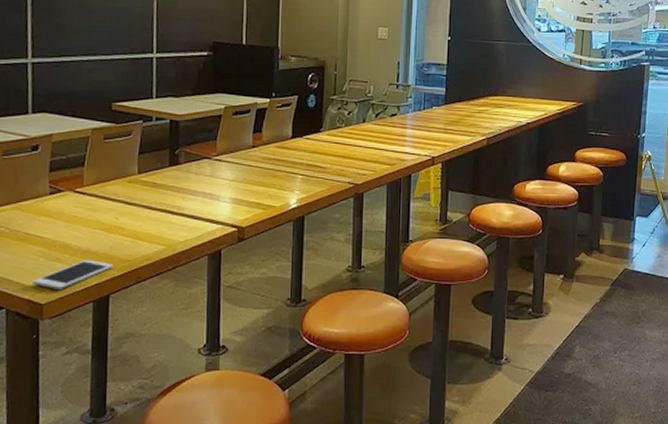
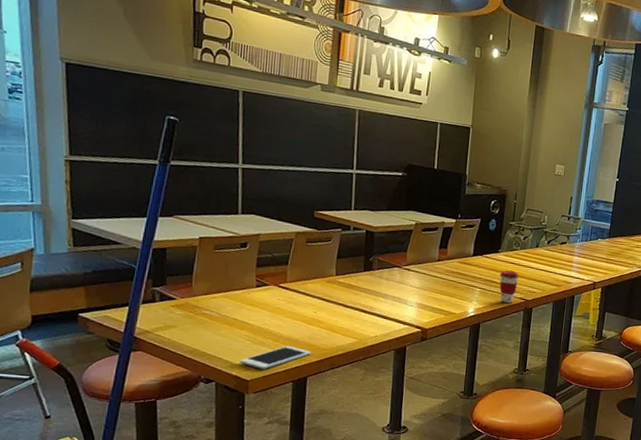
coffee cup: none [323,151,345,189] -> present [499,270,519,303]

